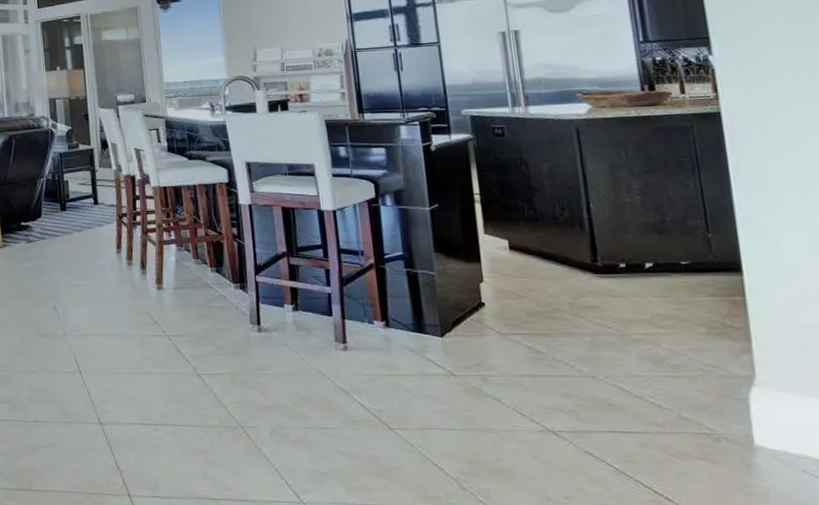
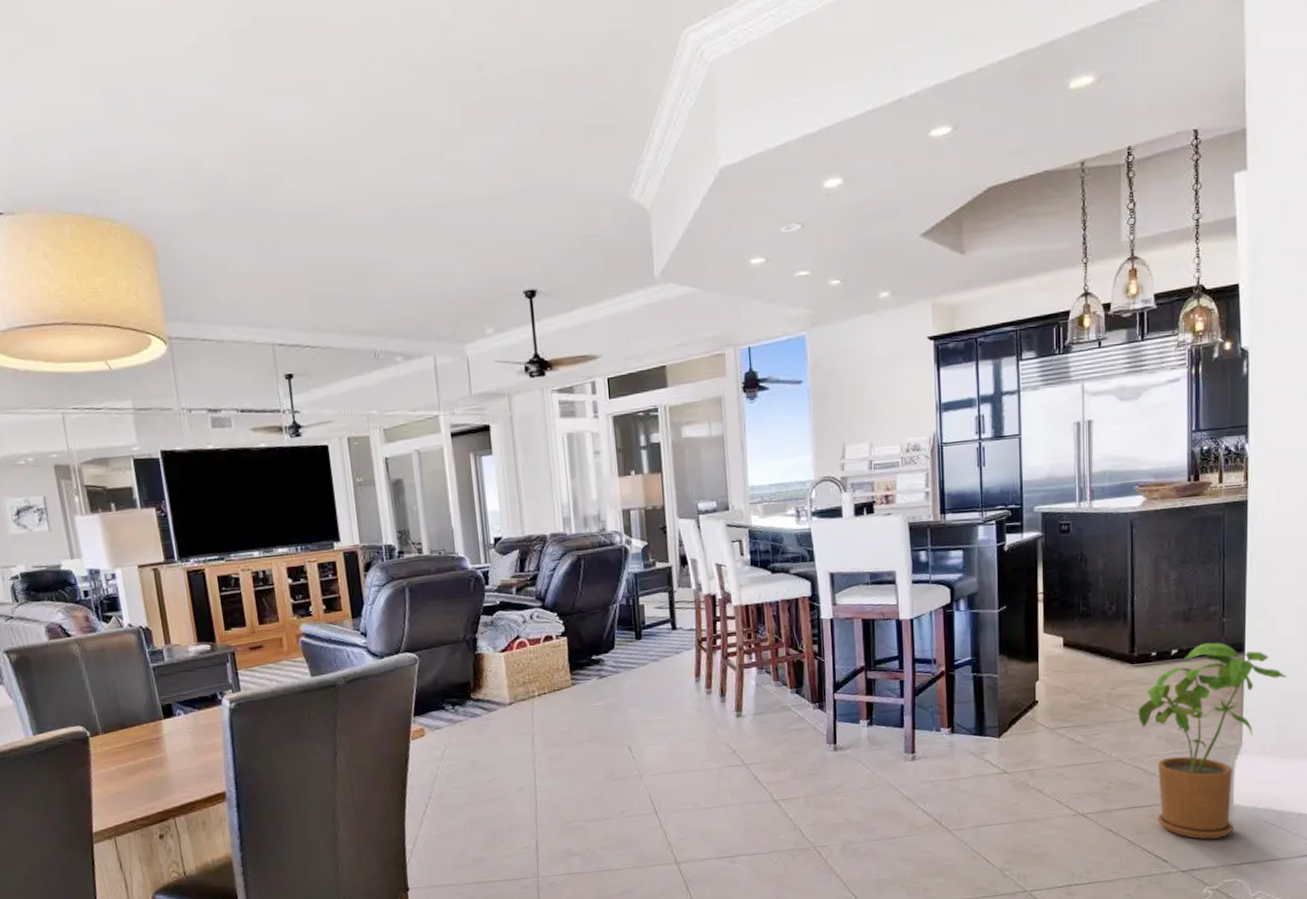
house plant: none [610,258,806,483] -> present [1138,642,1287,840]

